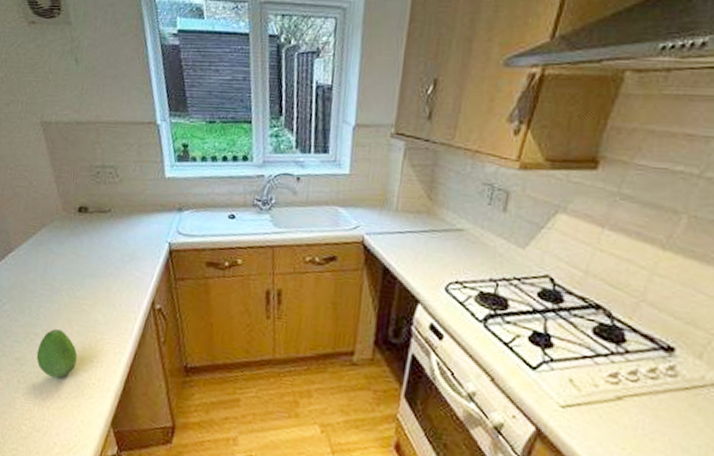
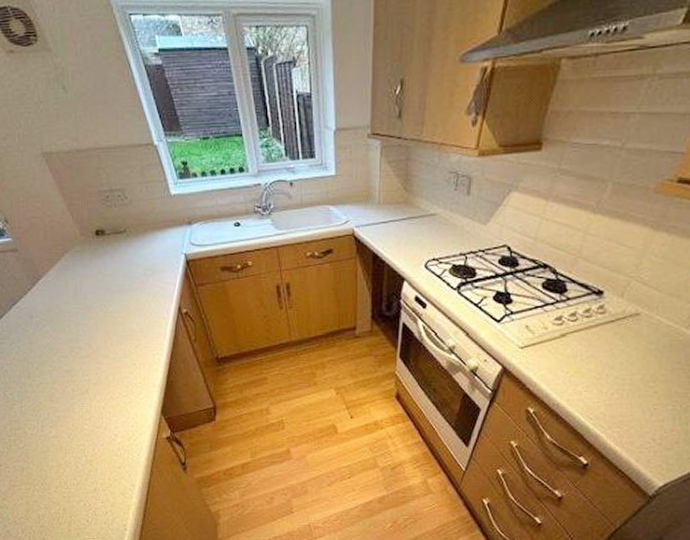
fruit: present [36,329,78,379] -> none [83,342,121,383]

